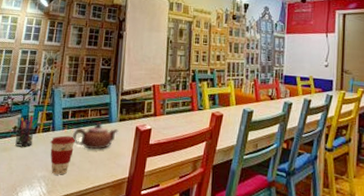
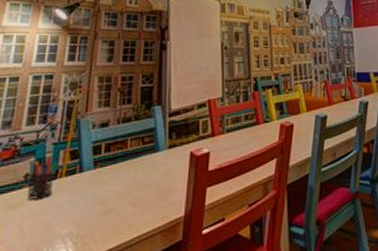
coffee cup: present [50,135,75,175] -> none [77,175,111,229]
teapot: present [72,122,119,150] -> none [107,153,168,189]

